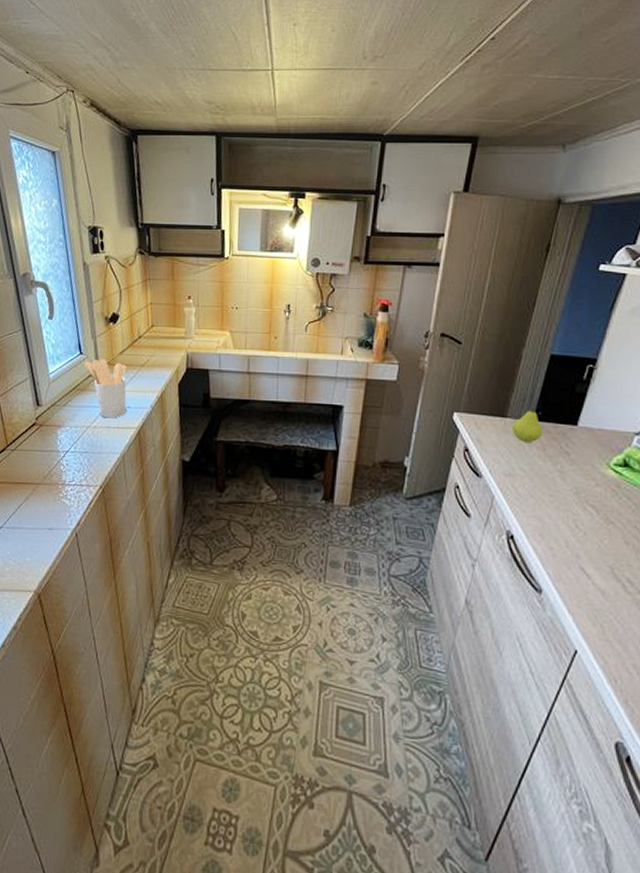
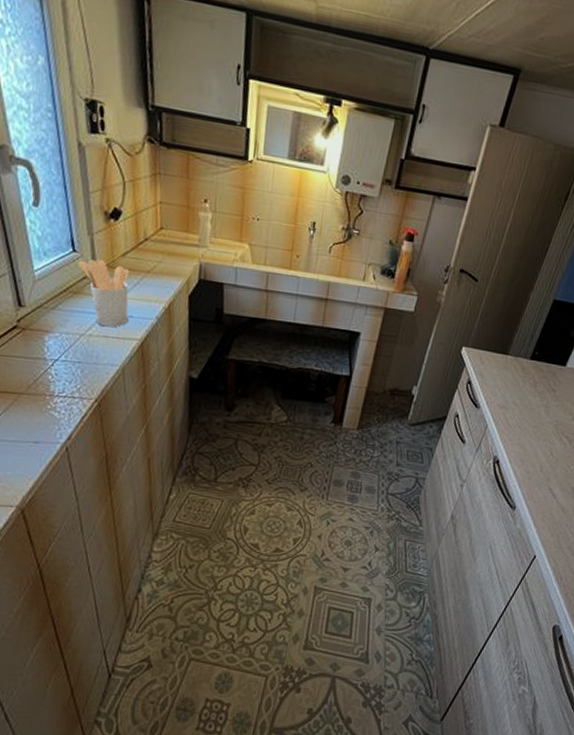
fruit: present [513,408,543,442] -> none [511,348,538,379]

